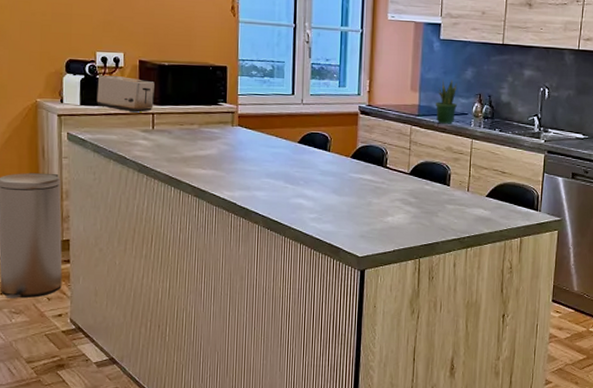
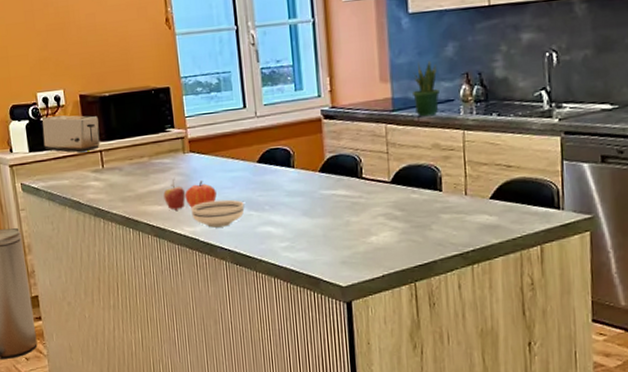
fruit: none [208,147,229,175] -> present [163,178,186,211]
fruit: none [228,151,258,175] -> present [184,180,217,208]
bowl: none [232,171,282,195] -> present [191,199,245,228]

